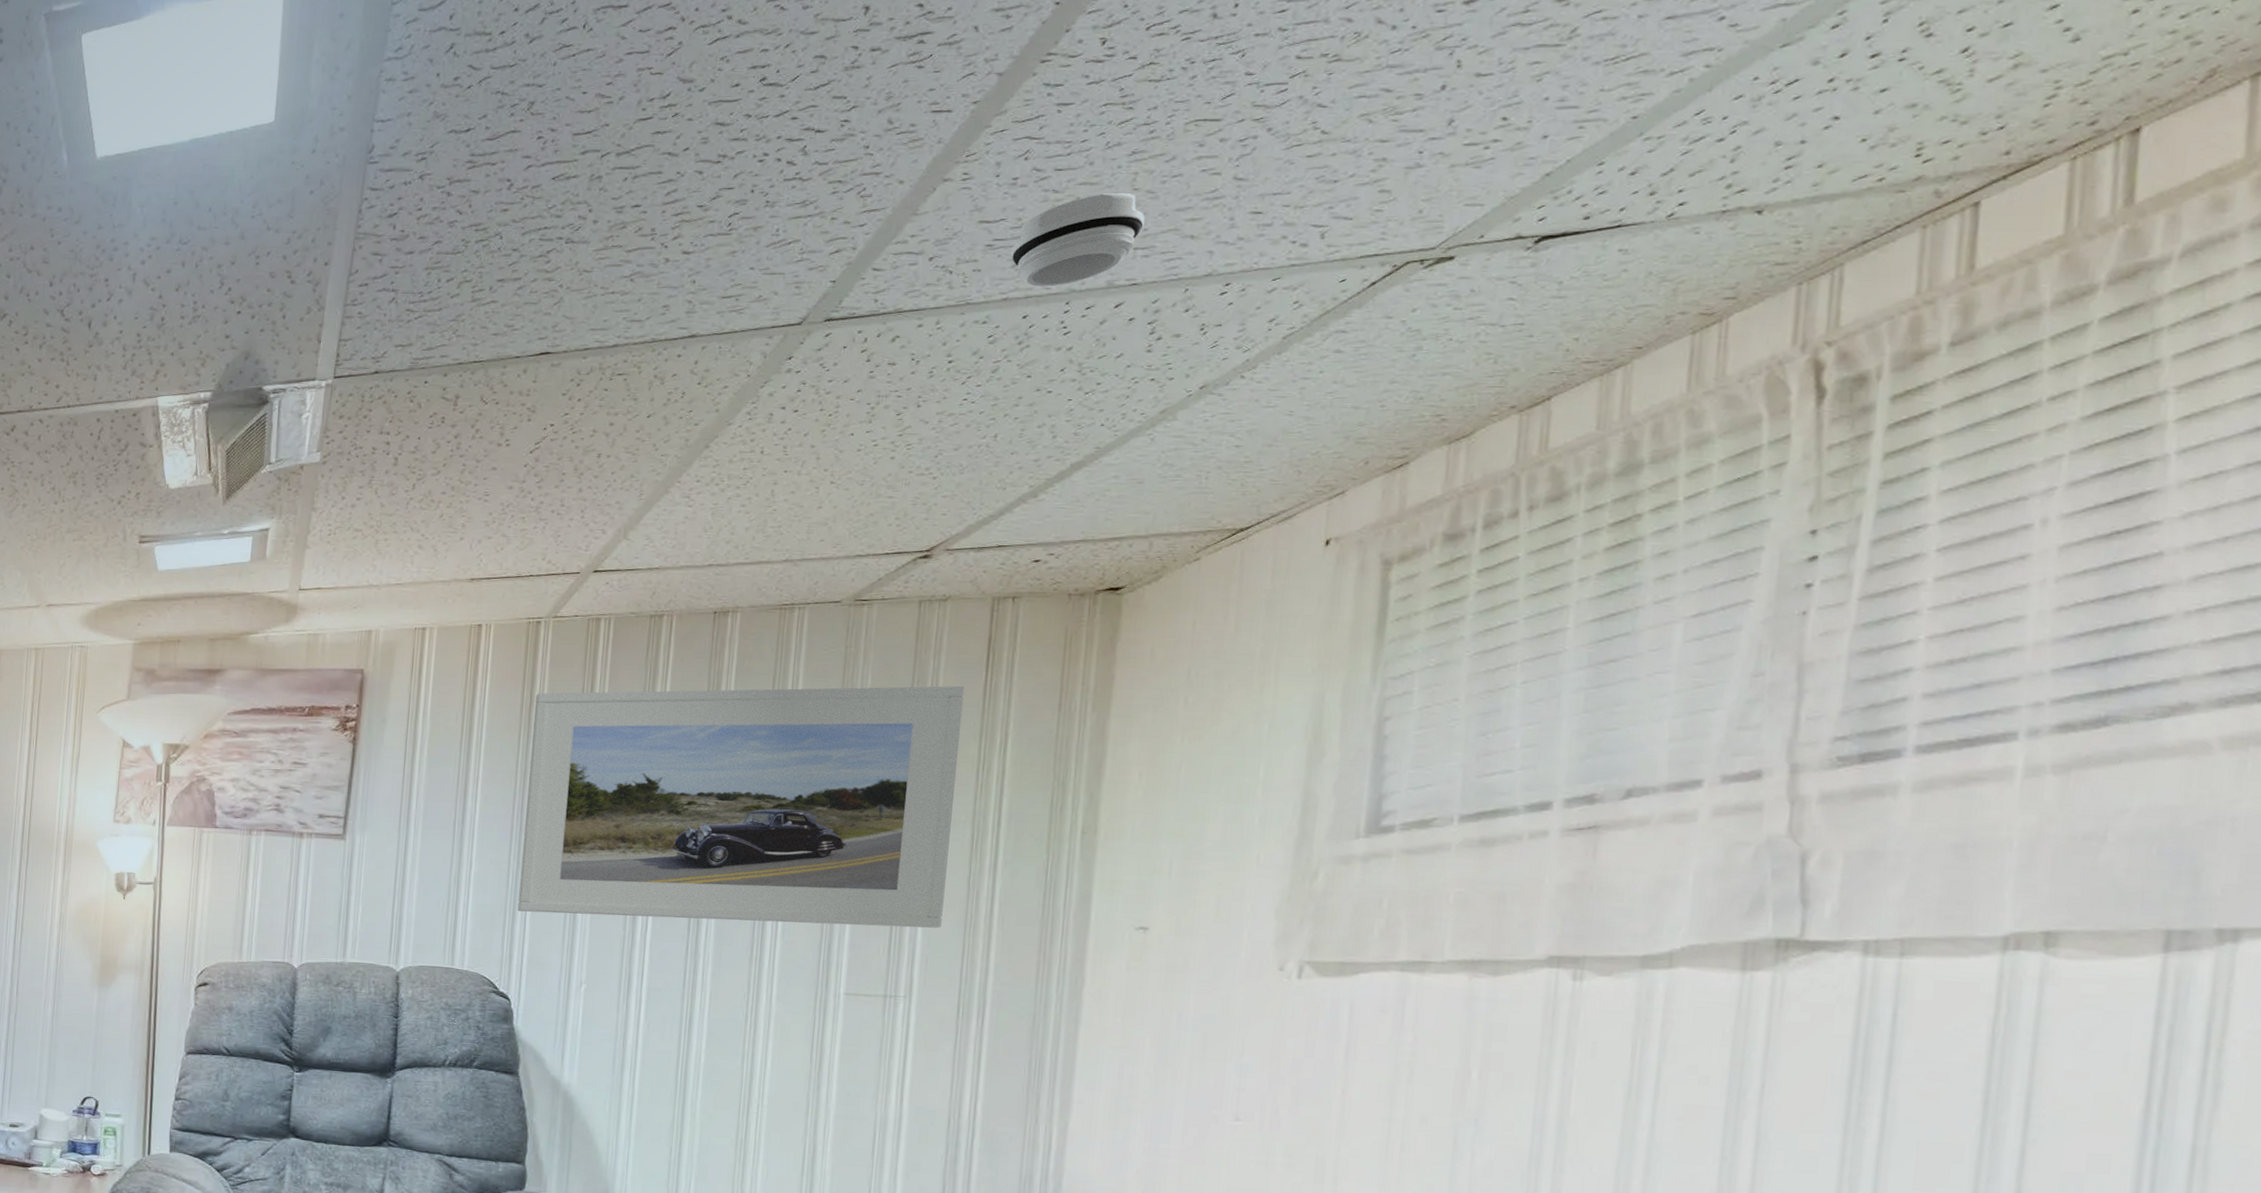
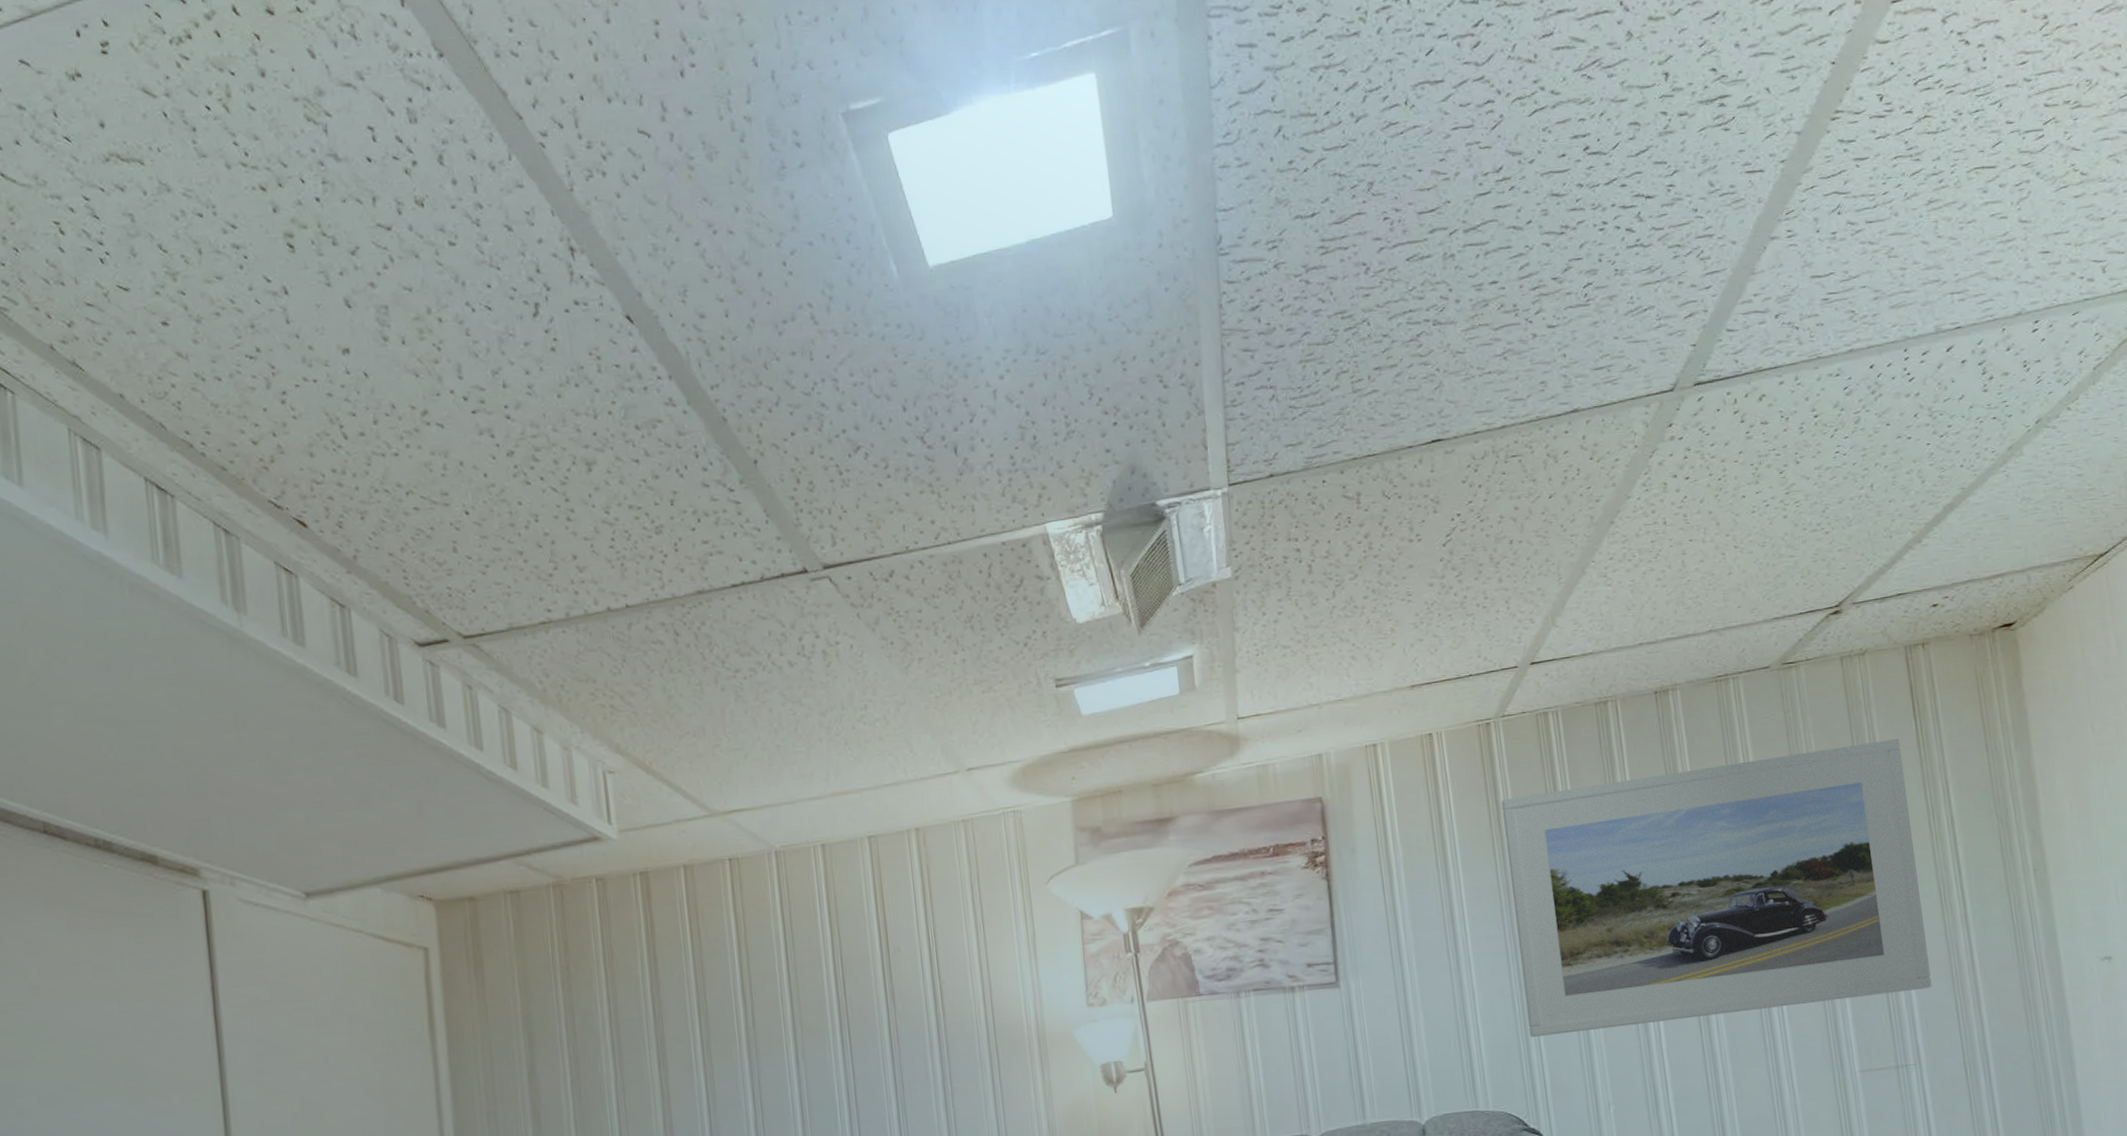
smoke detector: present [1011,192,1144,287] -> none [1845,240,1954,336]

